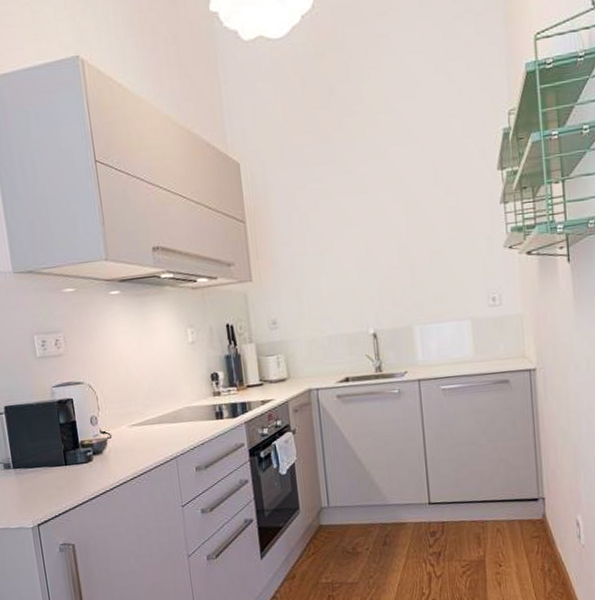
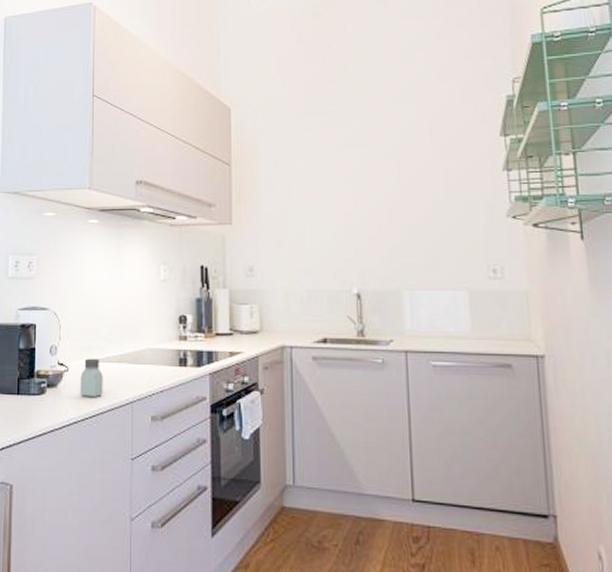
saltshaker: none [123,422,148,459] -> present [80,358,103,398]

